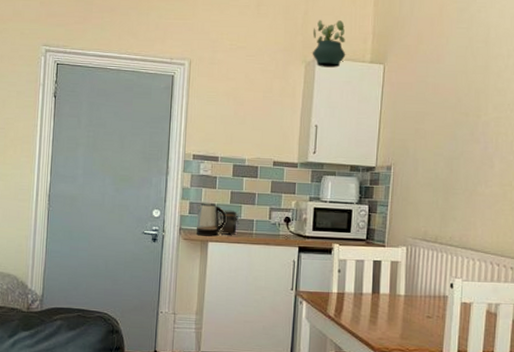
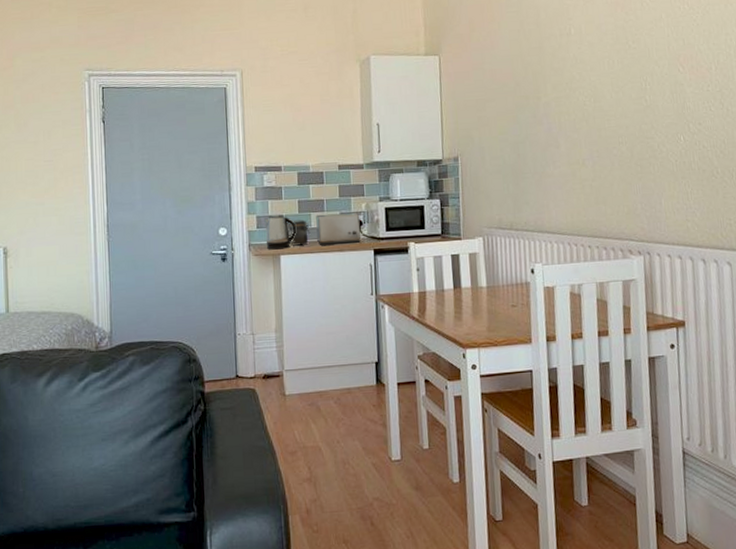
toaster: none [245,207,289,239] -> present [316,212,361,246]
potted plant: present [312,20,346,68] -> none [363,15,400,65]

